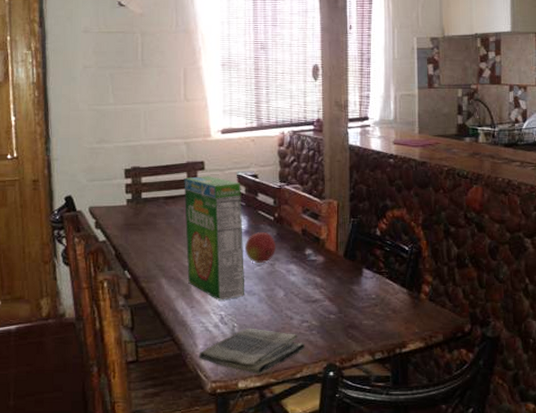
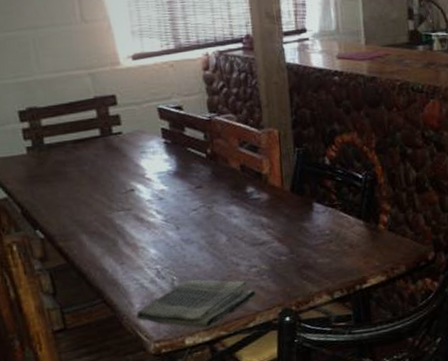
cereal box: present [184,176,245,301] -> none [93,112,182,253]
fruit: present [244,231,277,264] -> none [175,171,213,208]

